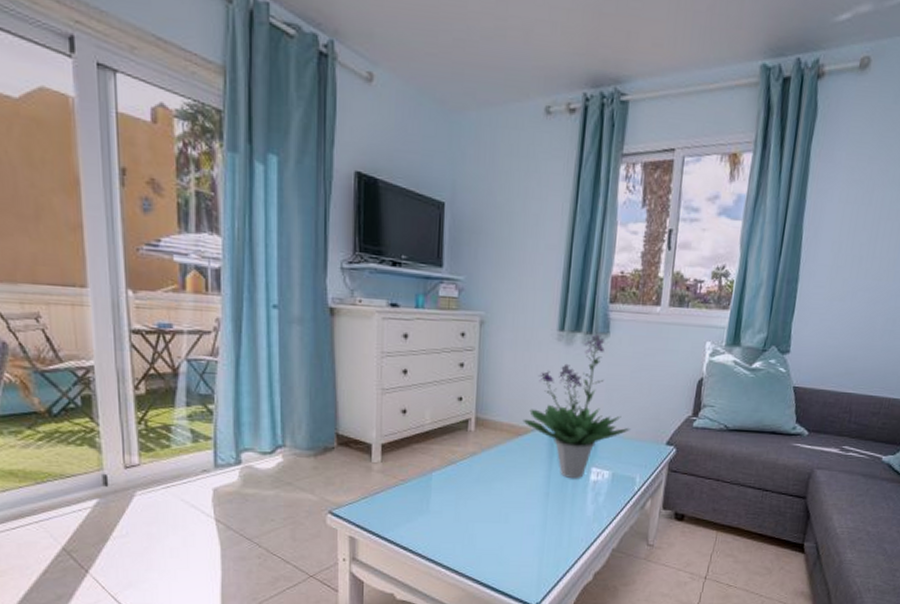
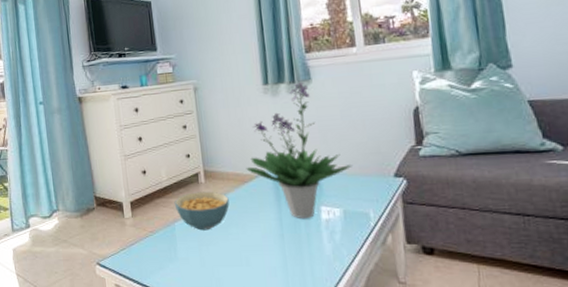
cereal bowl: none [435,440,498,483] -> present [174,191,230,231]

